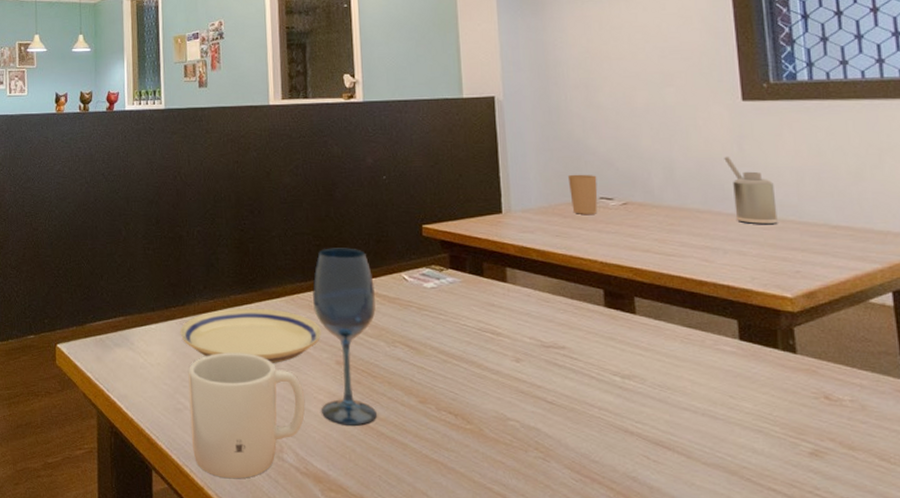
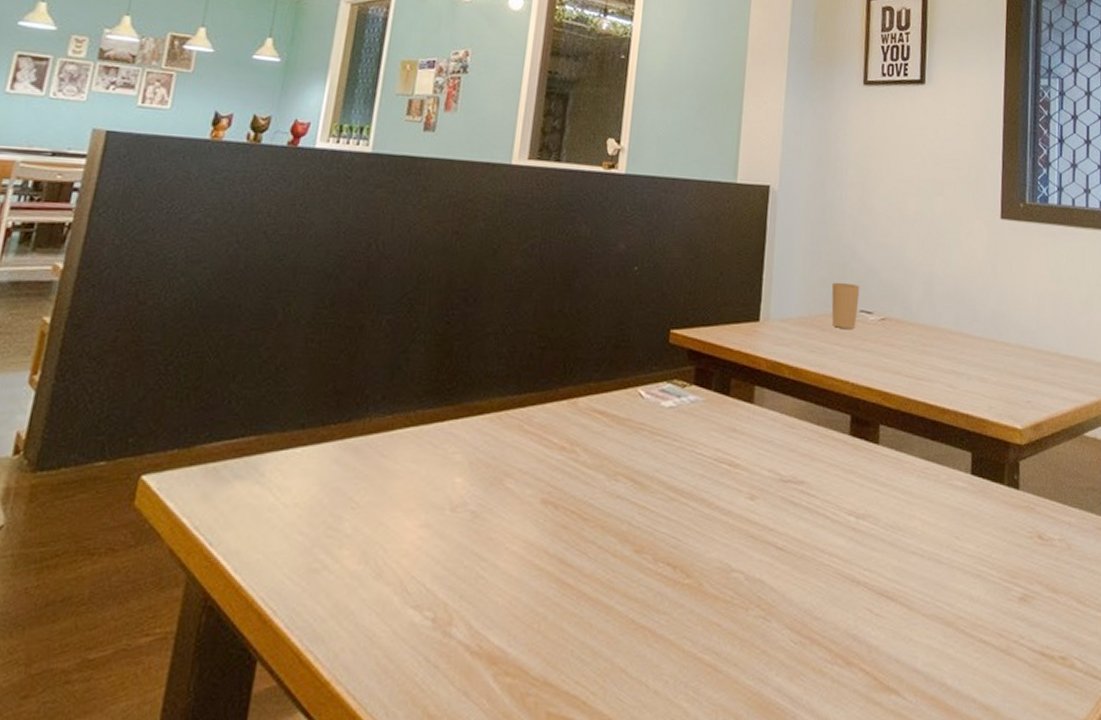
plate: present [180,308,321,363] -> none [336,427,529,502]
mug: present [188,352,306,479] -> none [324,488,494,667]
wineglass: present [312,248,377,426] -> none [512,352,604,585]
soap dispenser: present [724,156,778,225] -> none [979,275,1019,351]

